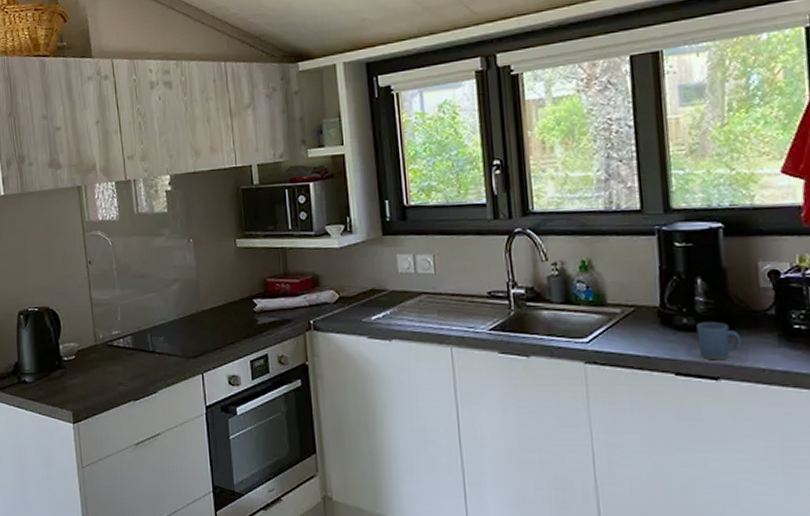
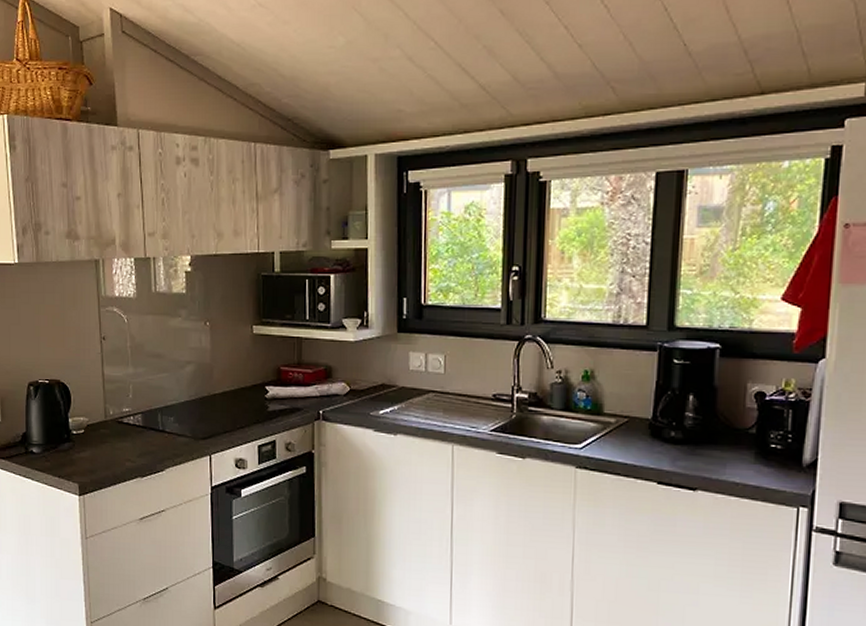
mug: present [696,321,742,360] -> none [682,435,722,473]

